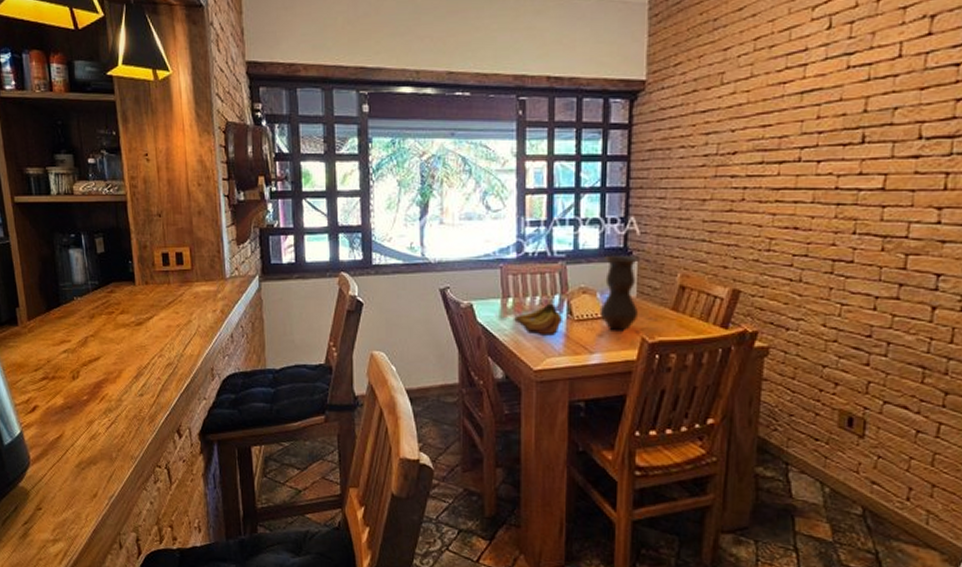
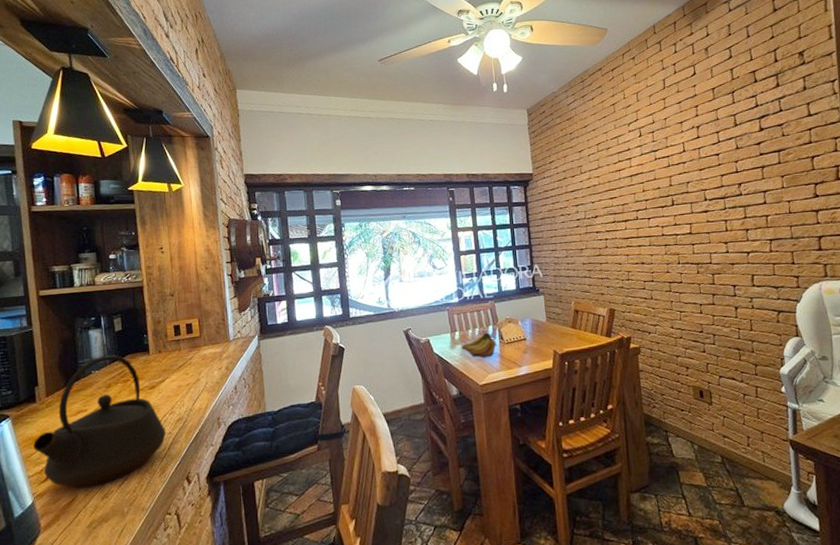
kettle: none [18,280,155,426] -> present [33,355,166,489]
vase: present [599,256,639,330] -> none [520,292,550,347]

